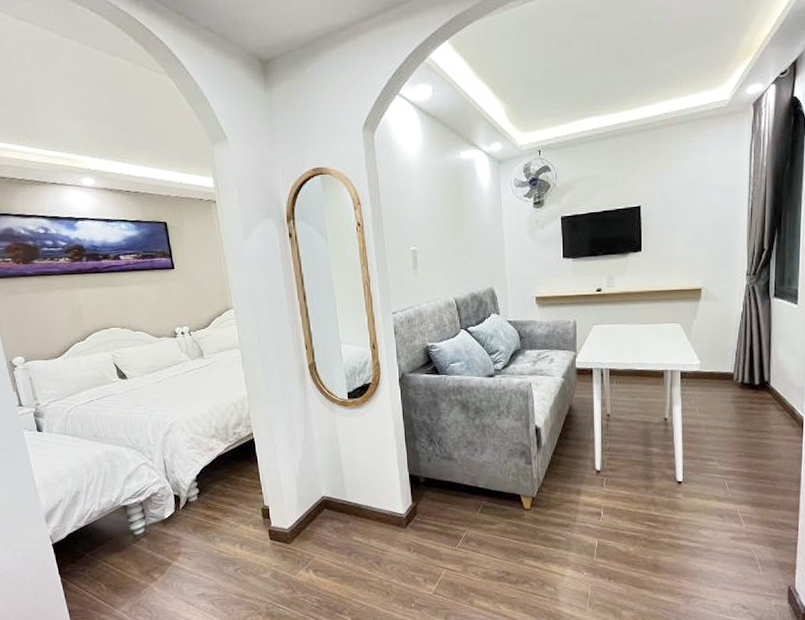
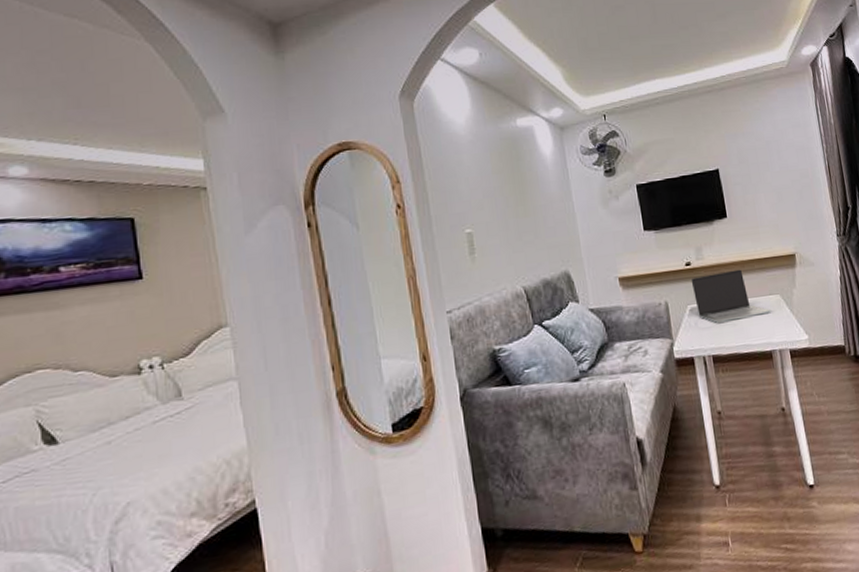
laptop: none [599,298,670,343] -> present [691,269,772,324]

